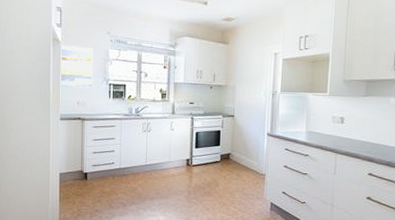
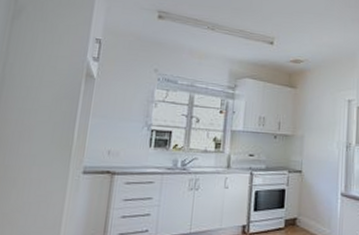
wall art: present [59,44,93,88] -> none [86,81,136,135]

